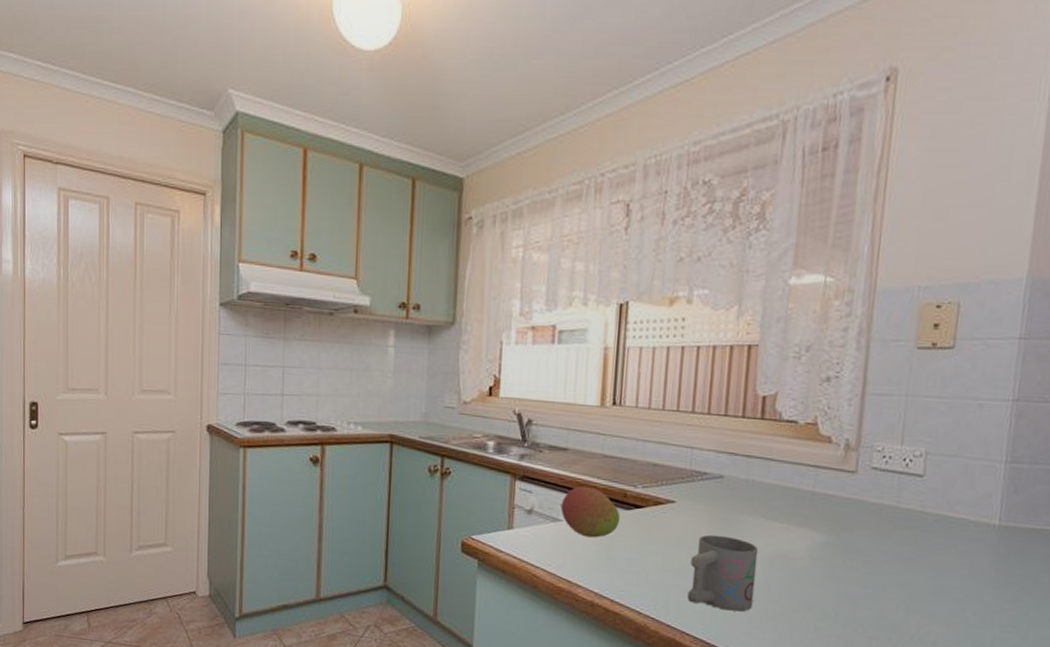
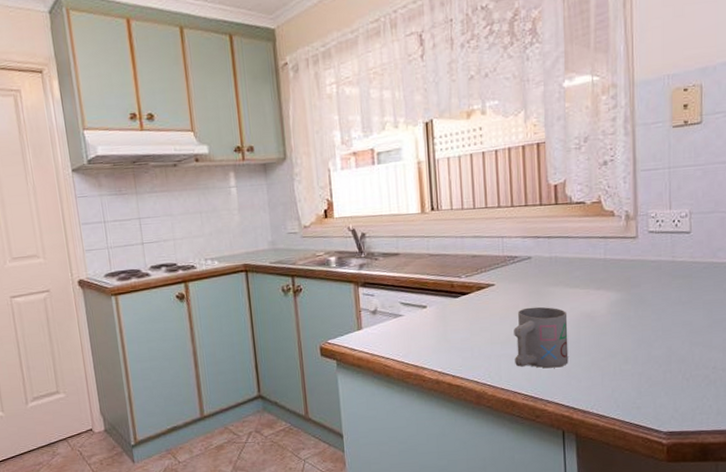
fruit: present [560,486,621,538] -> none [399,283,451,326]

